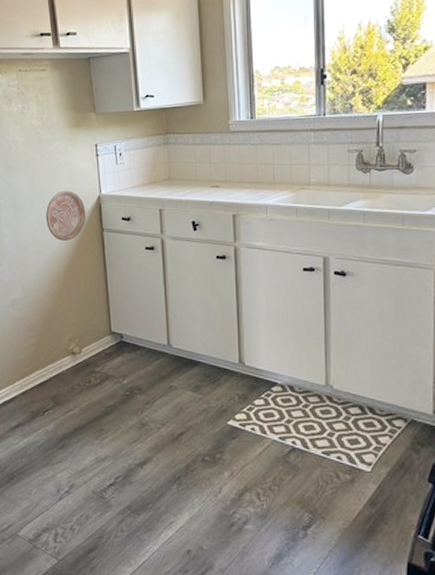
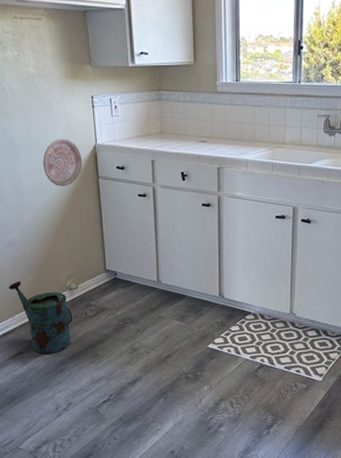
watering can: none [10,344,76,427] -> present [9,281,73,354]

